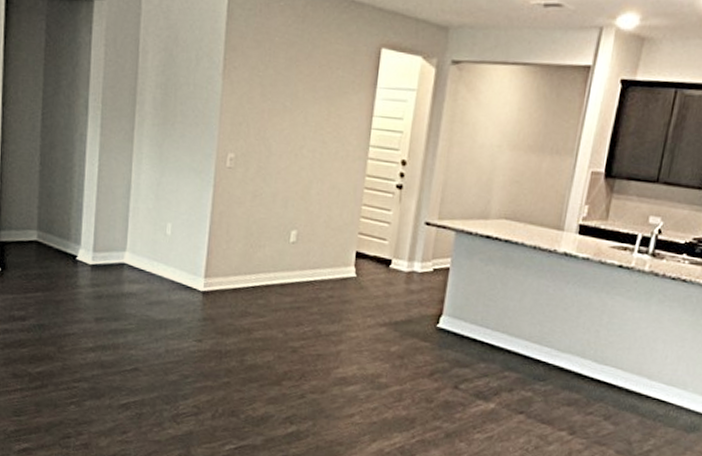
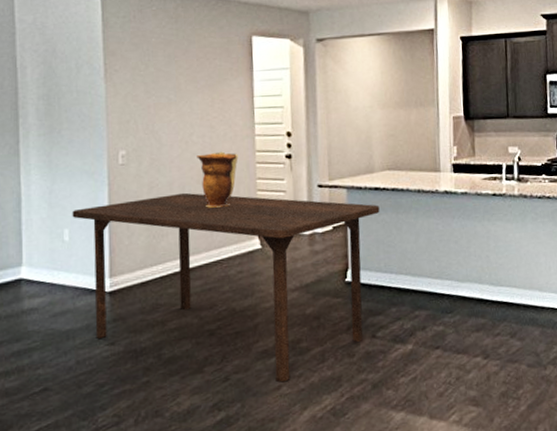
dining table: none [176,205,488,412] -> present [72,192,380,383]
decorative vase: none [304,169,347,228] -> present [197,151,238,208]

